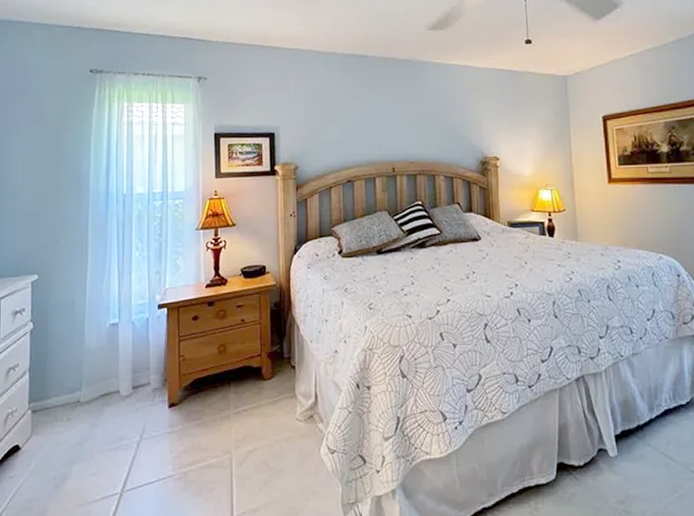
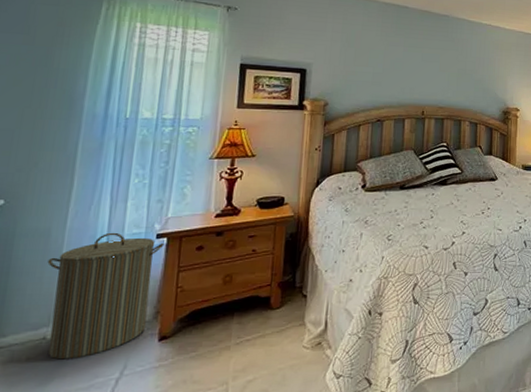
laundry hamper: none [75,303,165,422] -> present [47,232,164,360]

